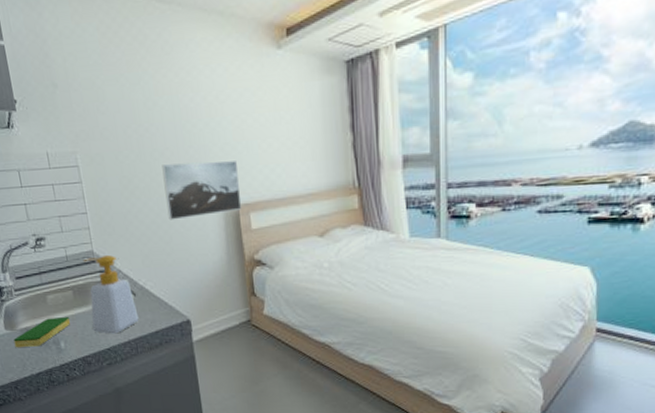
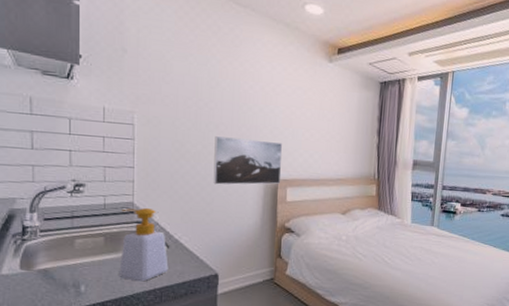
dish sponge: present [13,317,70,347] -> none [28,261,95,288]

